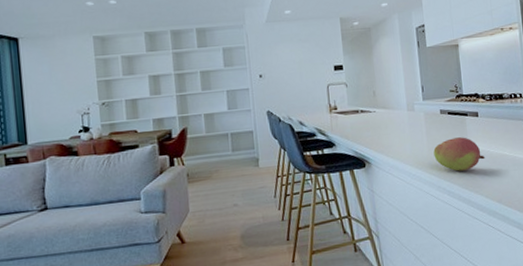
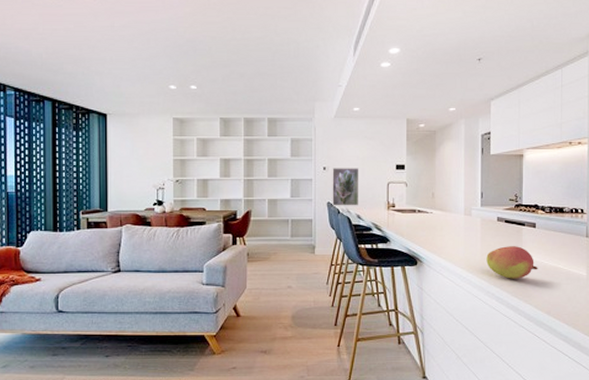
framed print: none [269,72,299,115] -> present [332,168,359,206]

